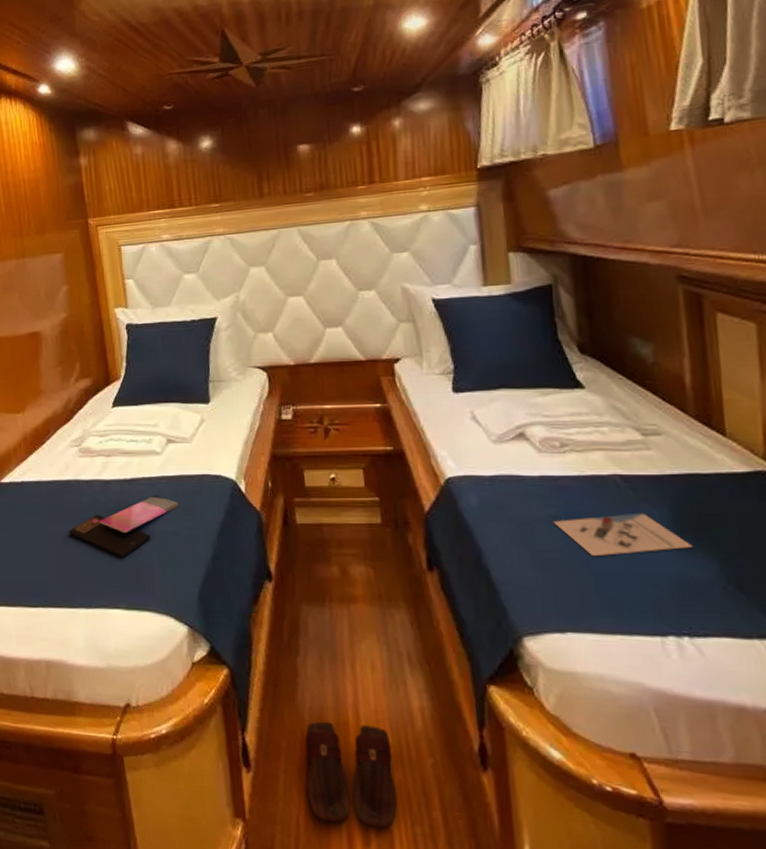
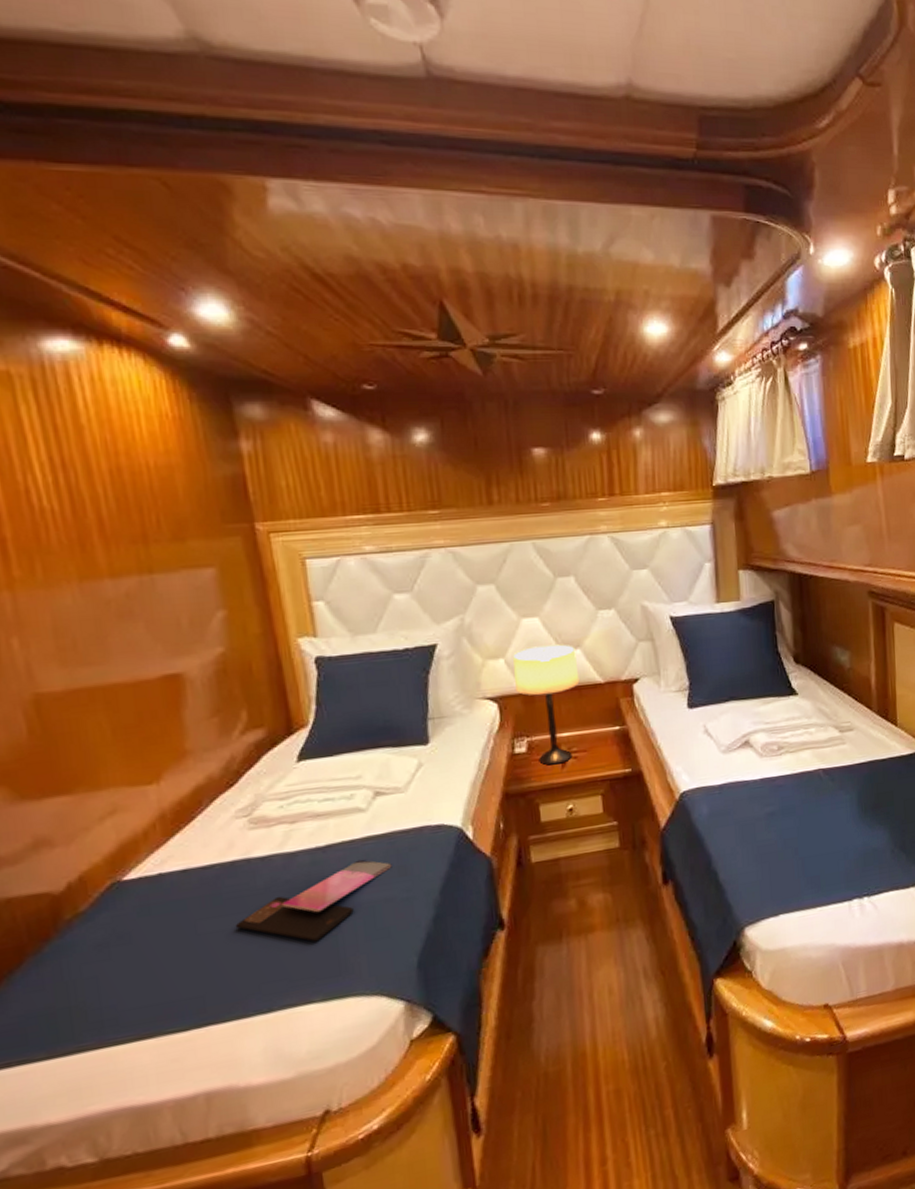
table lamp: none [280,322,342,434] -> present [513,644,580,766]
sandal: present [305,721,398,830] -> none [541,1047,633,1159]
architectural model: present [553,512,694,557] -> none [770,799,873,844]

